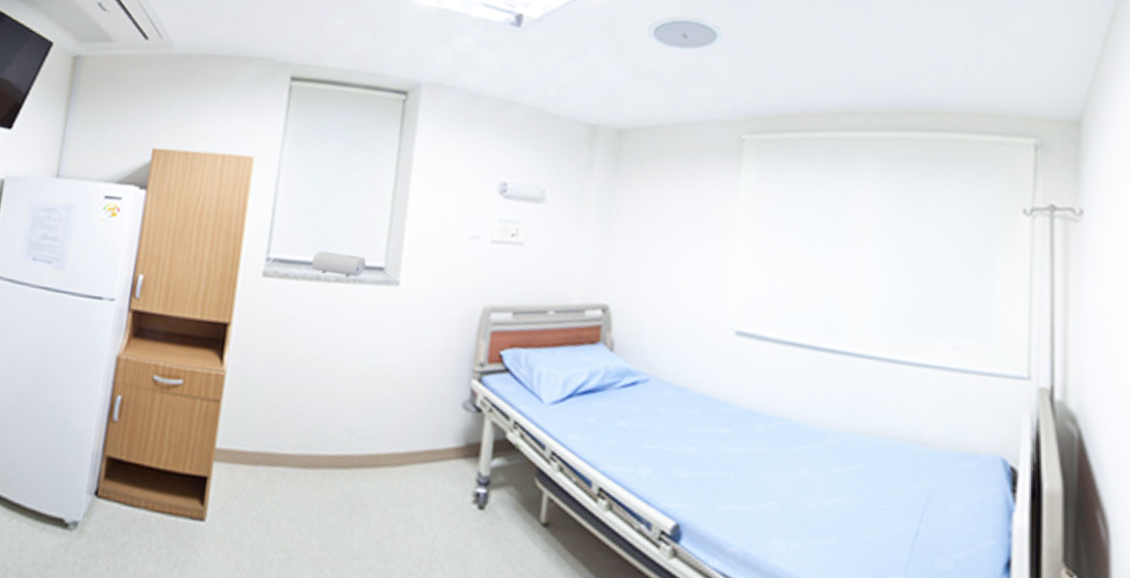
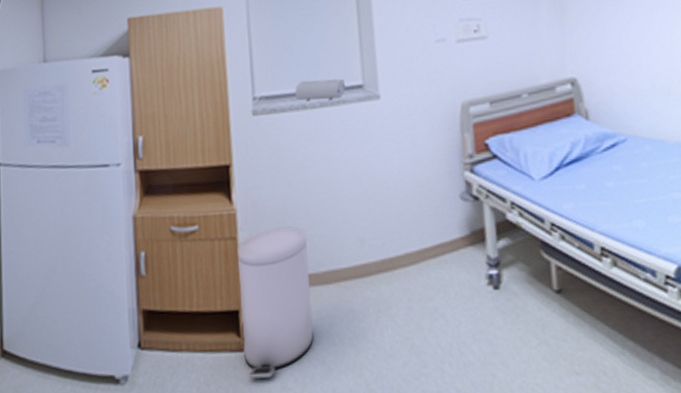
pedal bin: none [203,398,294,554] -> present [238,227,314,379]

